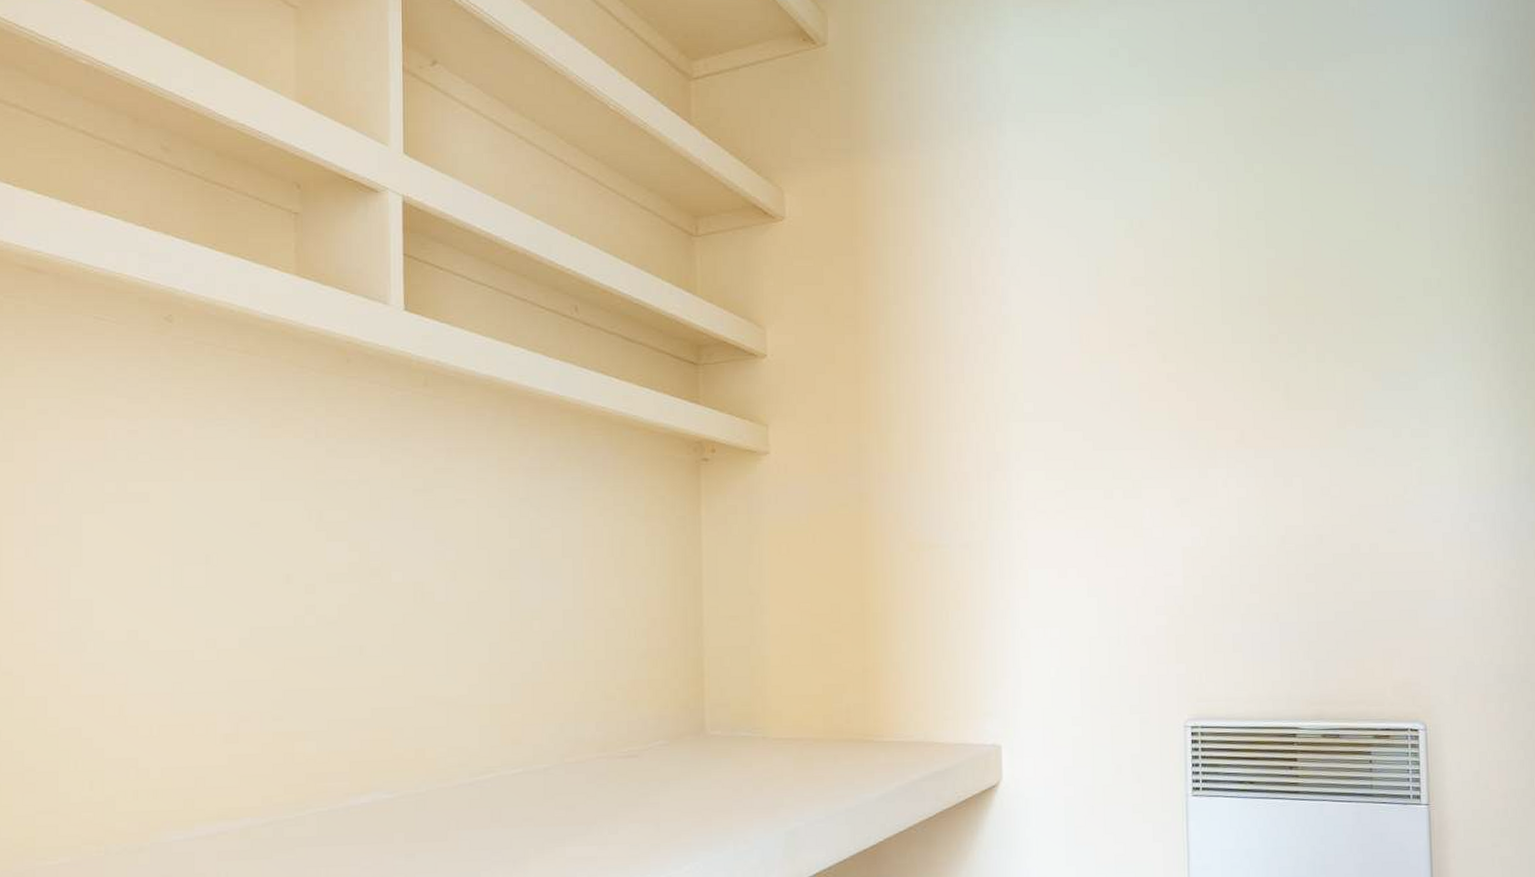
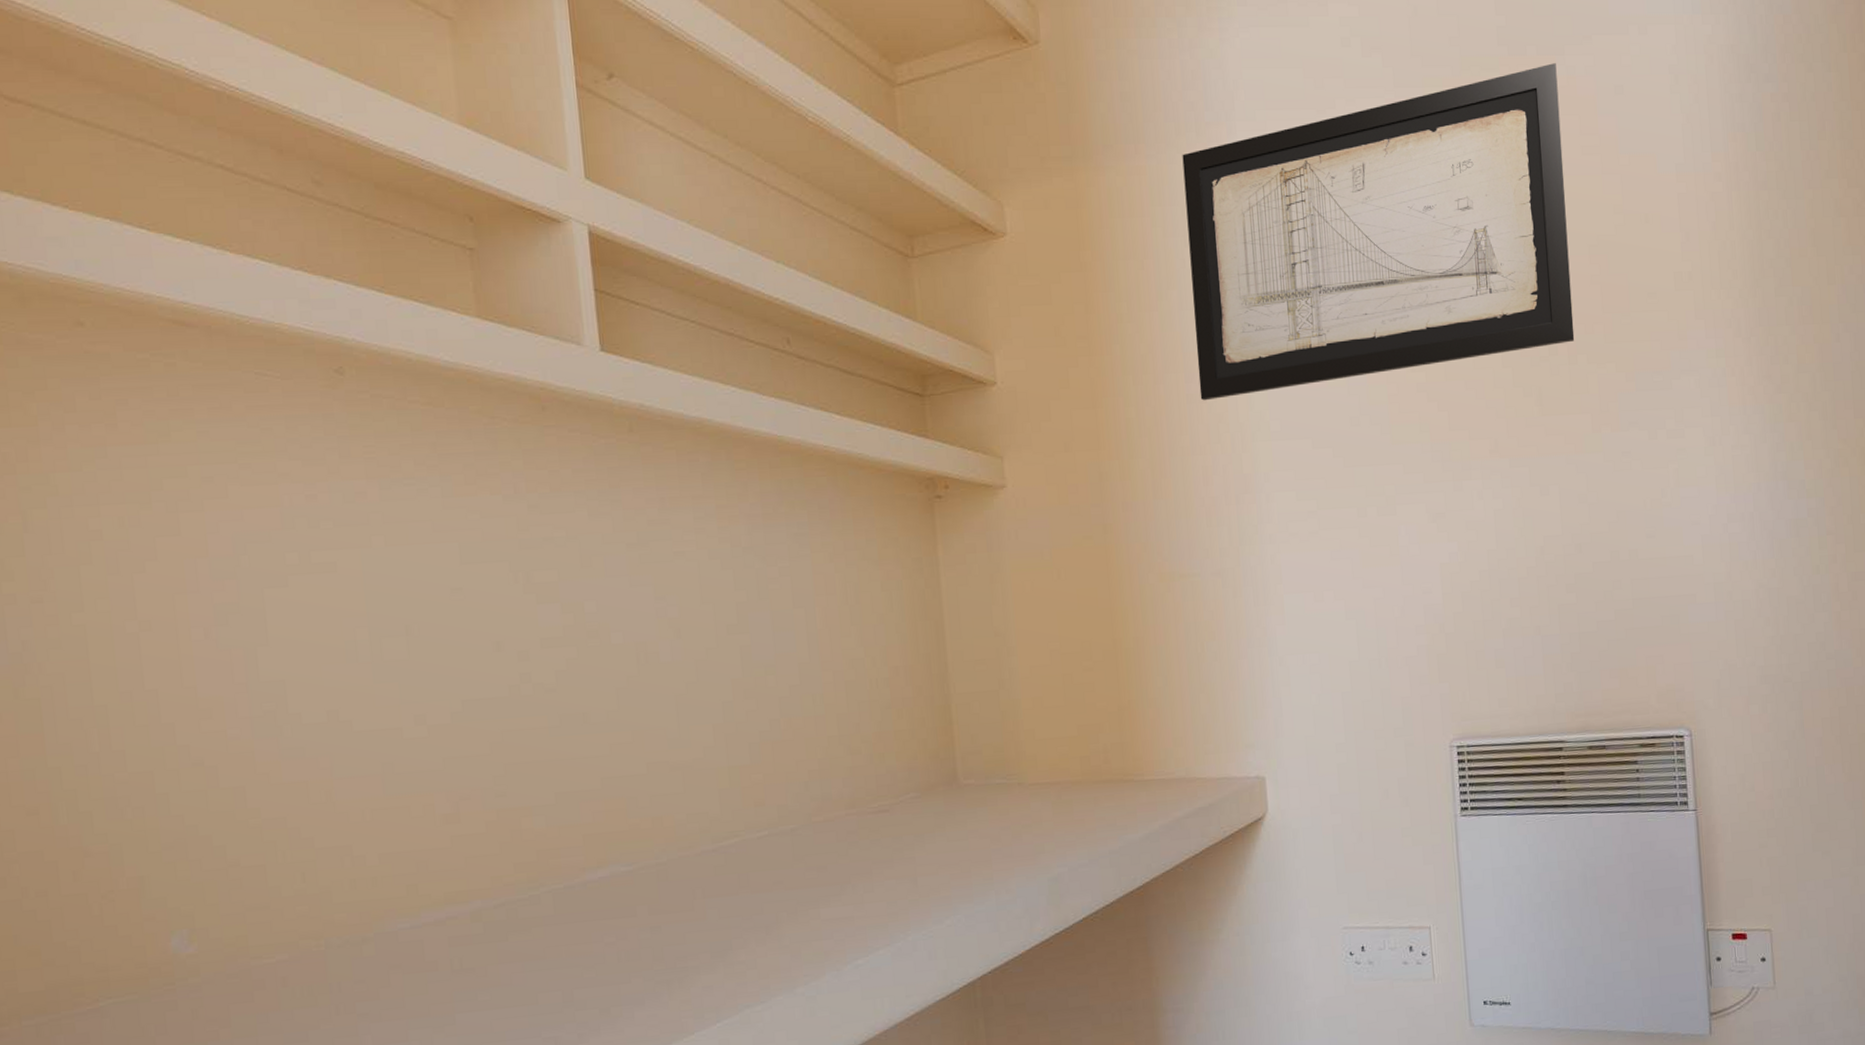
wall art: none [954,78,1323,381] -> present [1182,63,1575,401]

